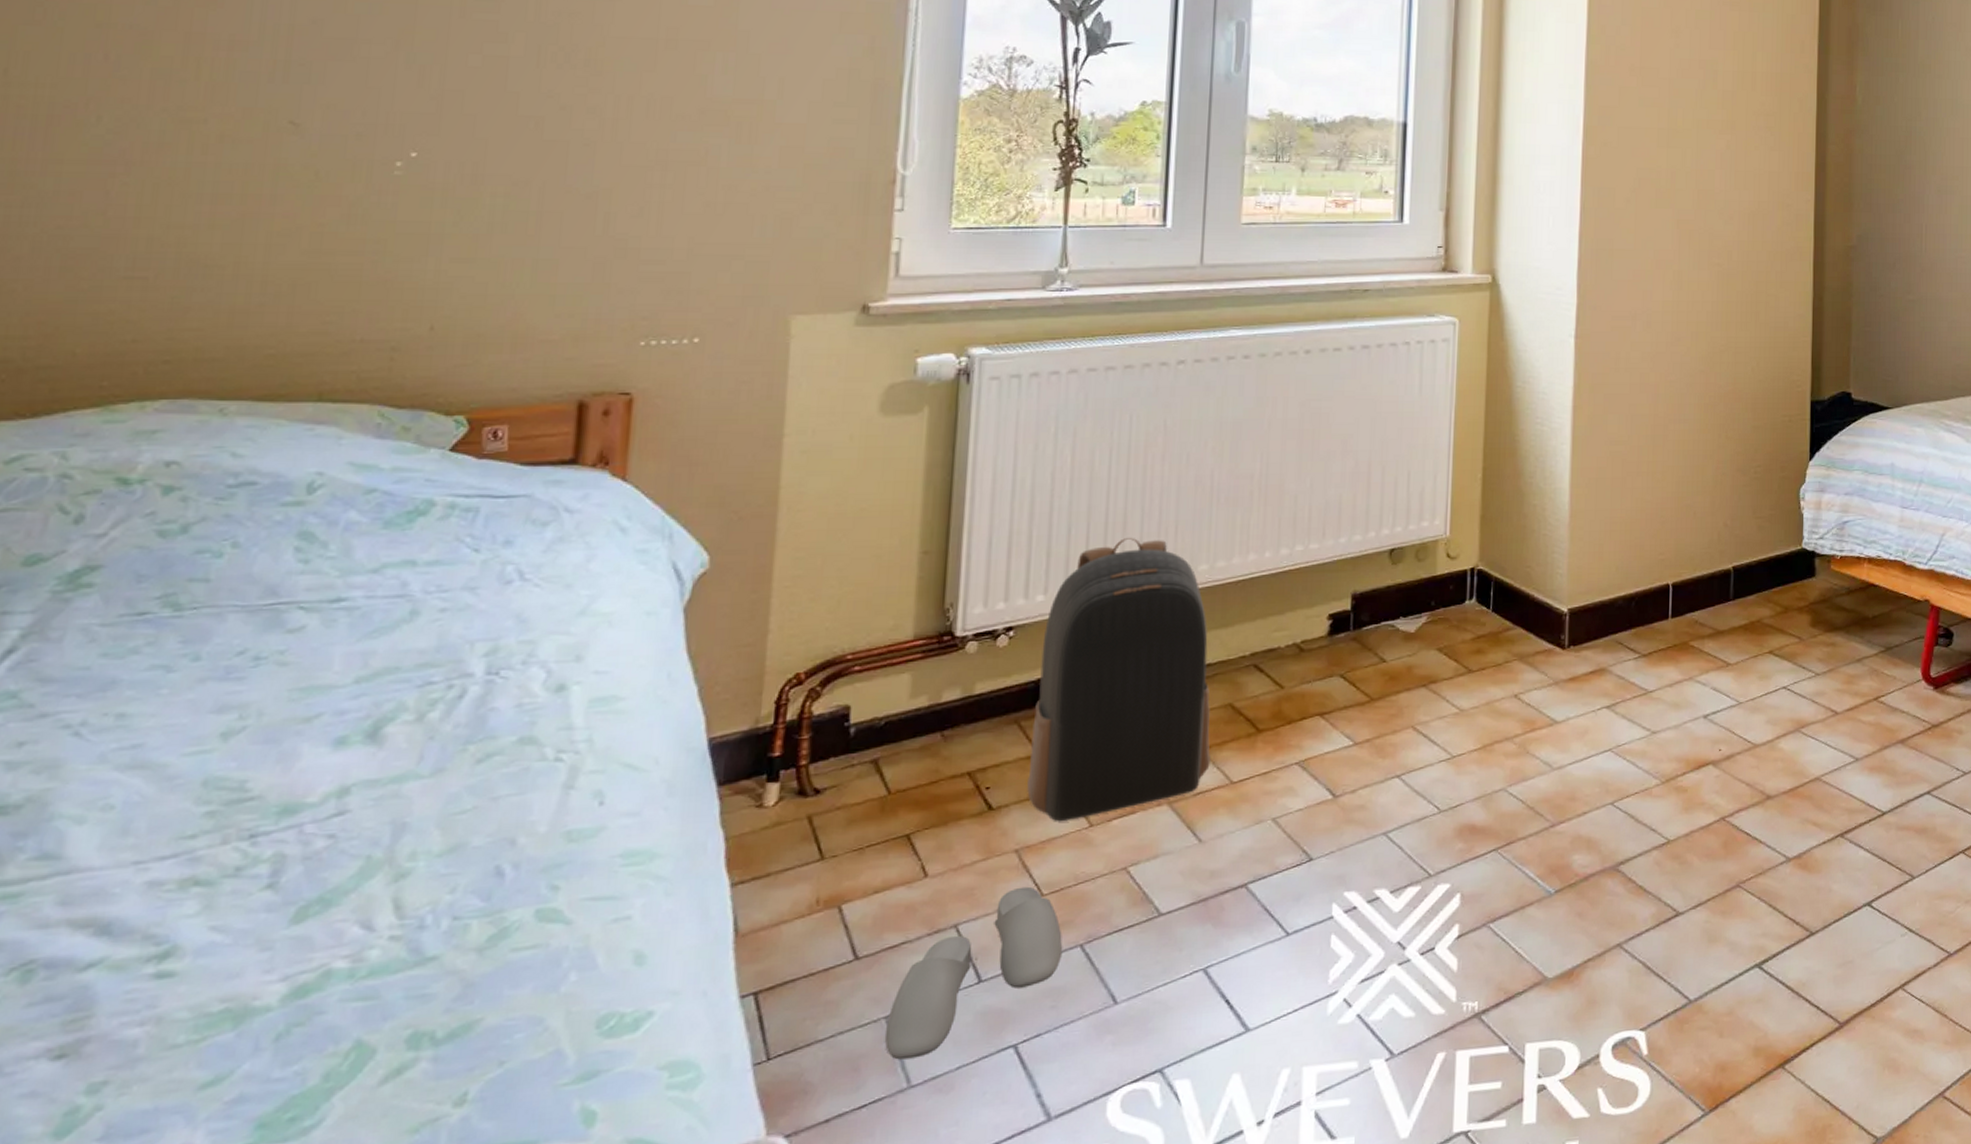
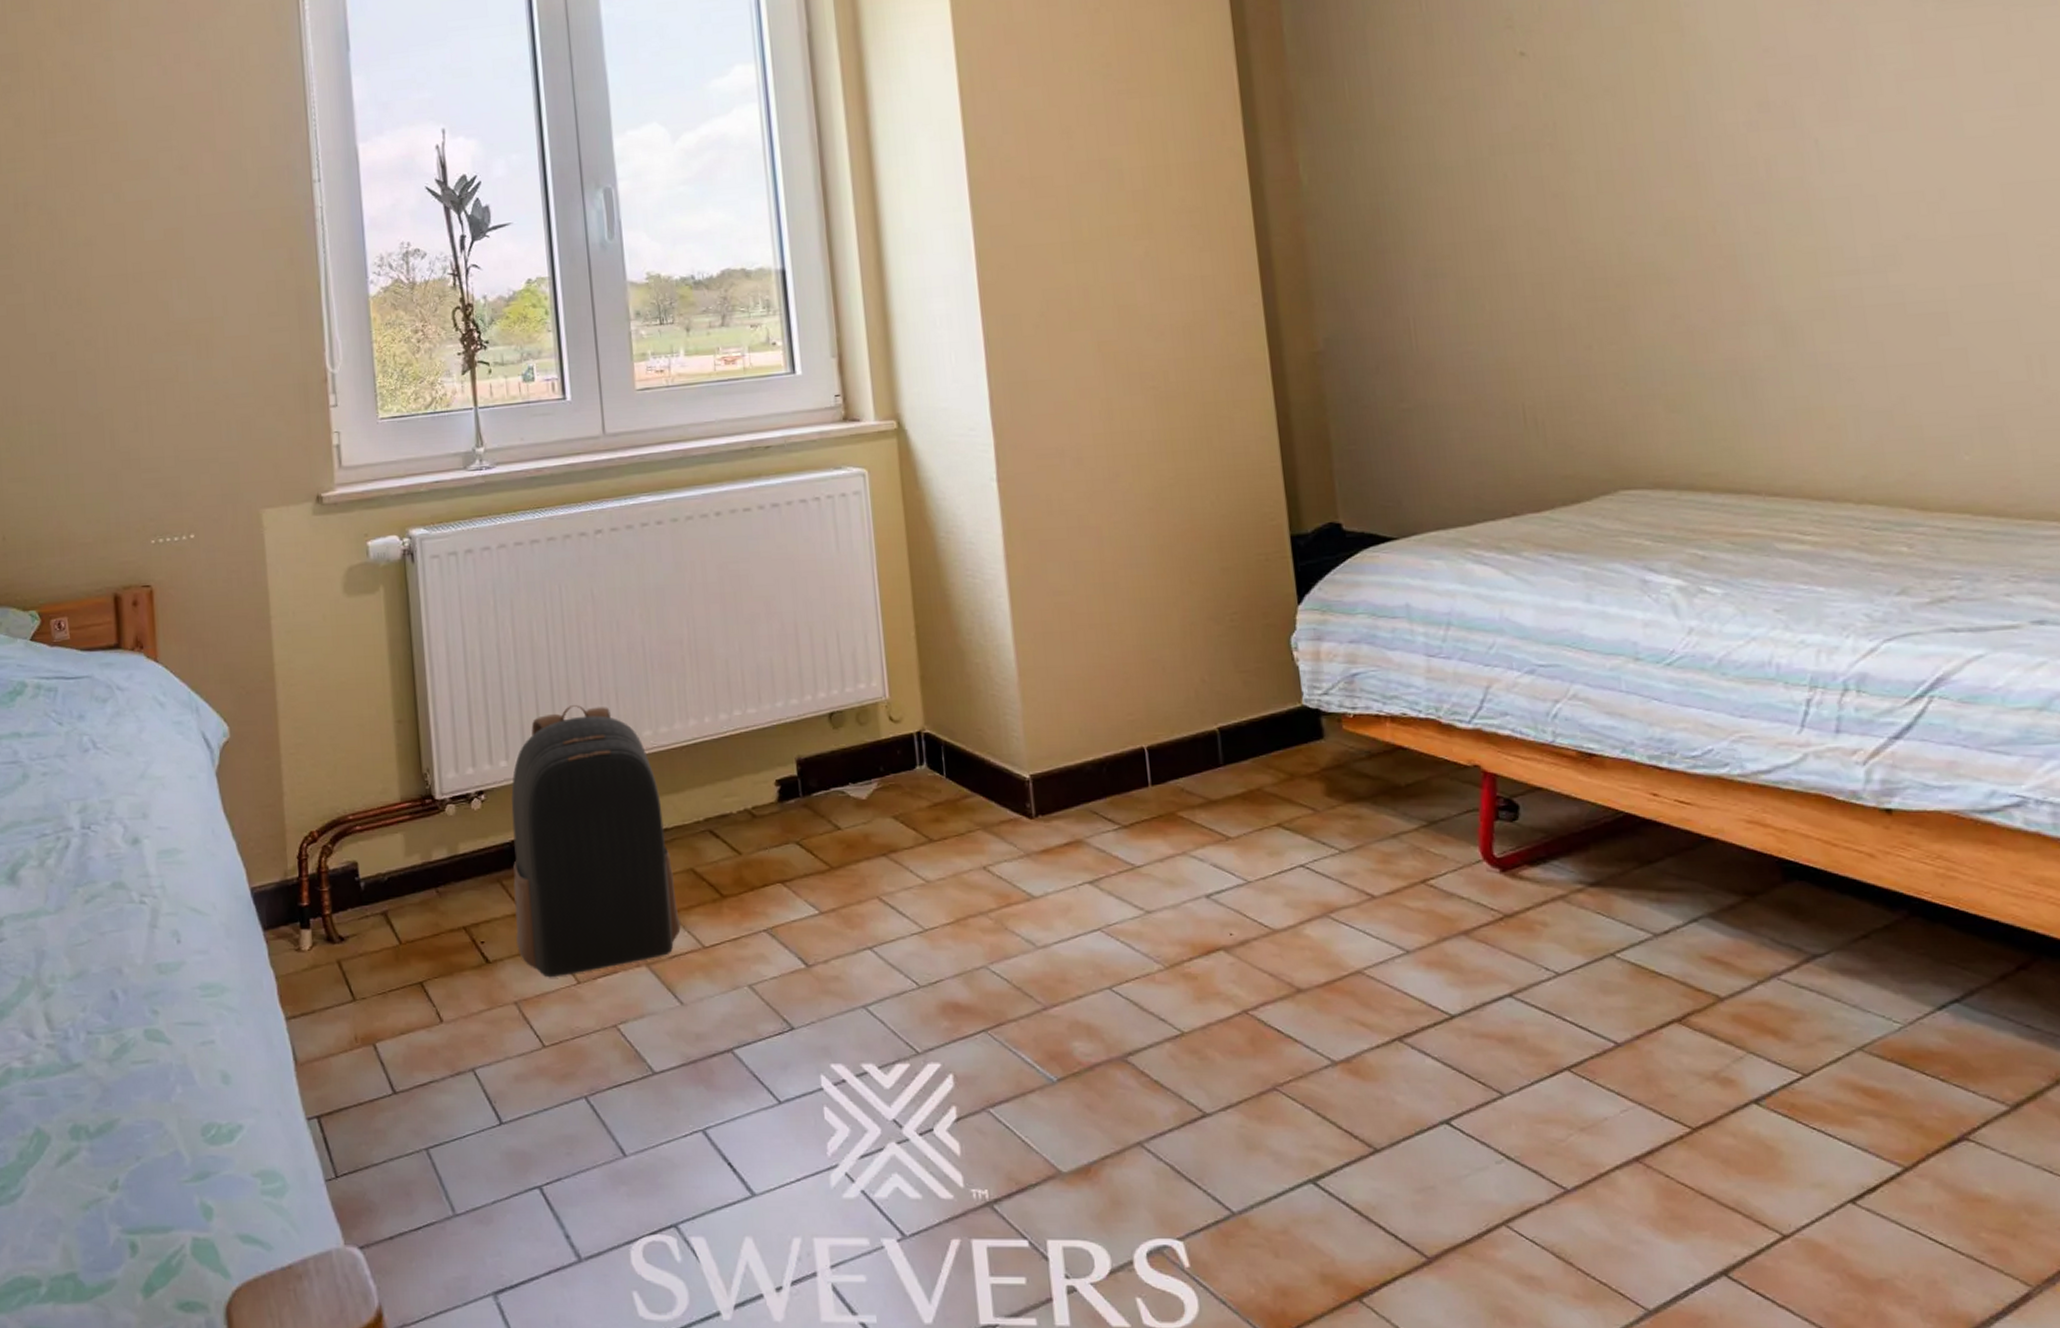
slippers: present [885,886,1063,1060] -> none [428,1037,570,1189]

